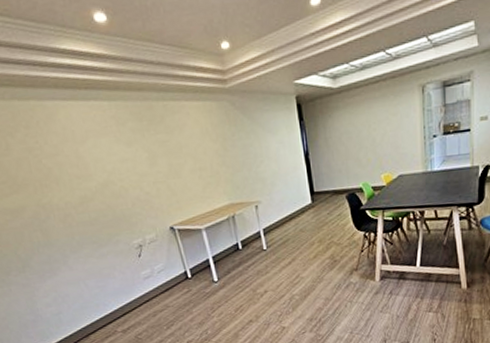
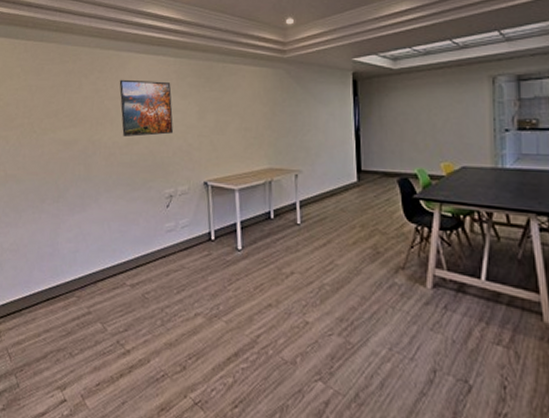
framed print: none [52,130,127,196] -> present [119,79,173,137]

